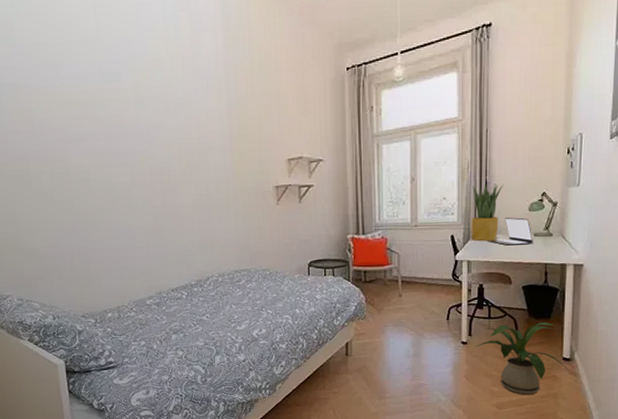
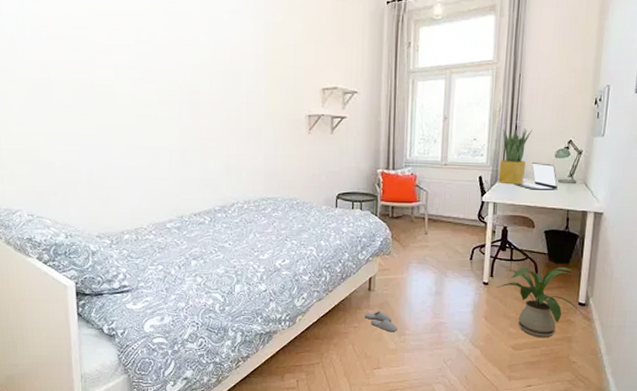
slippers: none [343,375,377,395] -> present [365,310,398,331]

